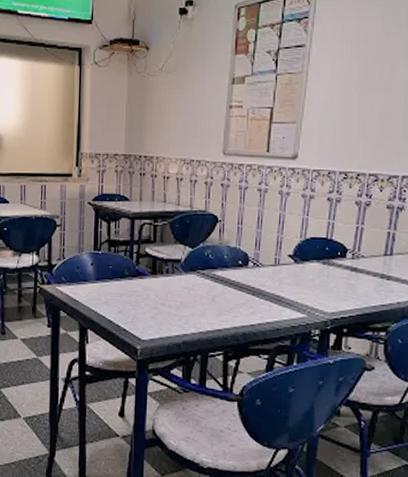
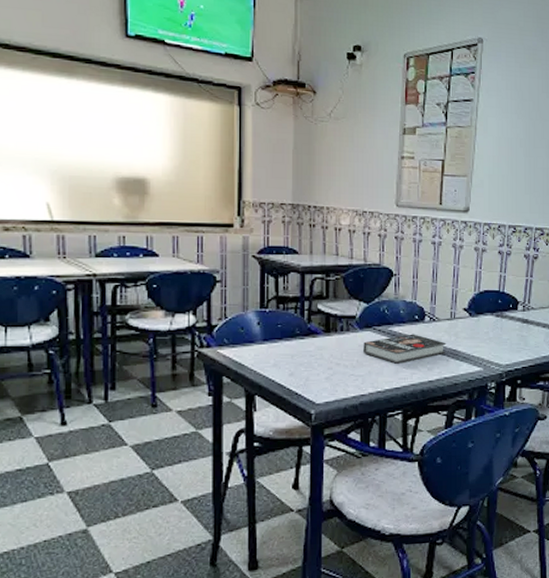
book: none [187,278,270,307] -> present [363,334,447,364]

